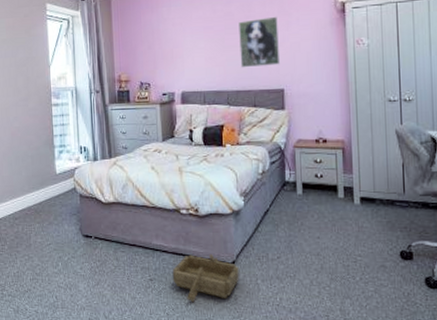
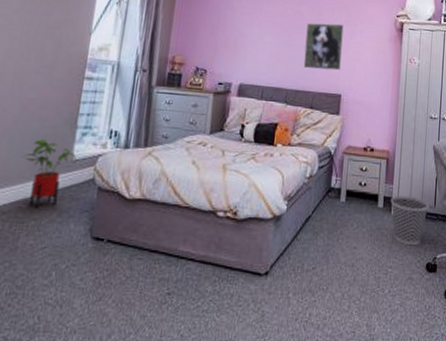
house plant: none [21,159,59,214] -> present [24,139,77,209]
wooden boat: present [172,253,239,303] -> none [194,263,271,321]
wastebasket: none [351,185,397,234] -> present [390,196,429,246]

